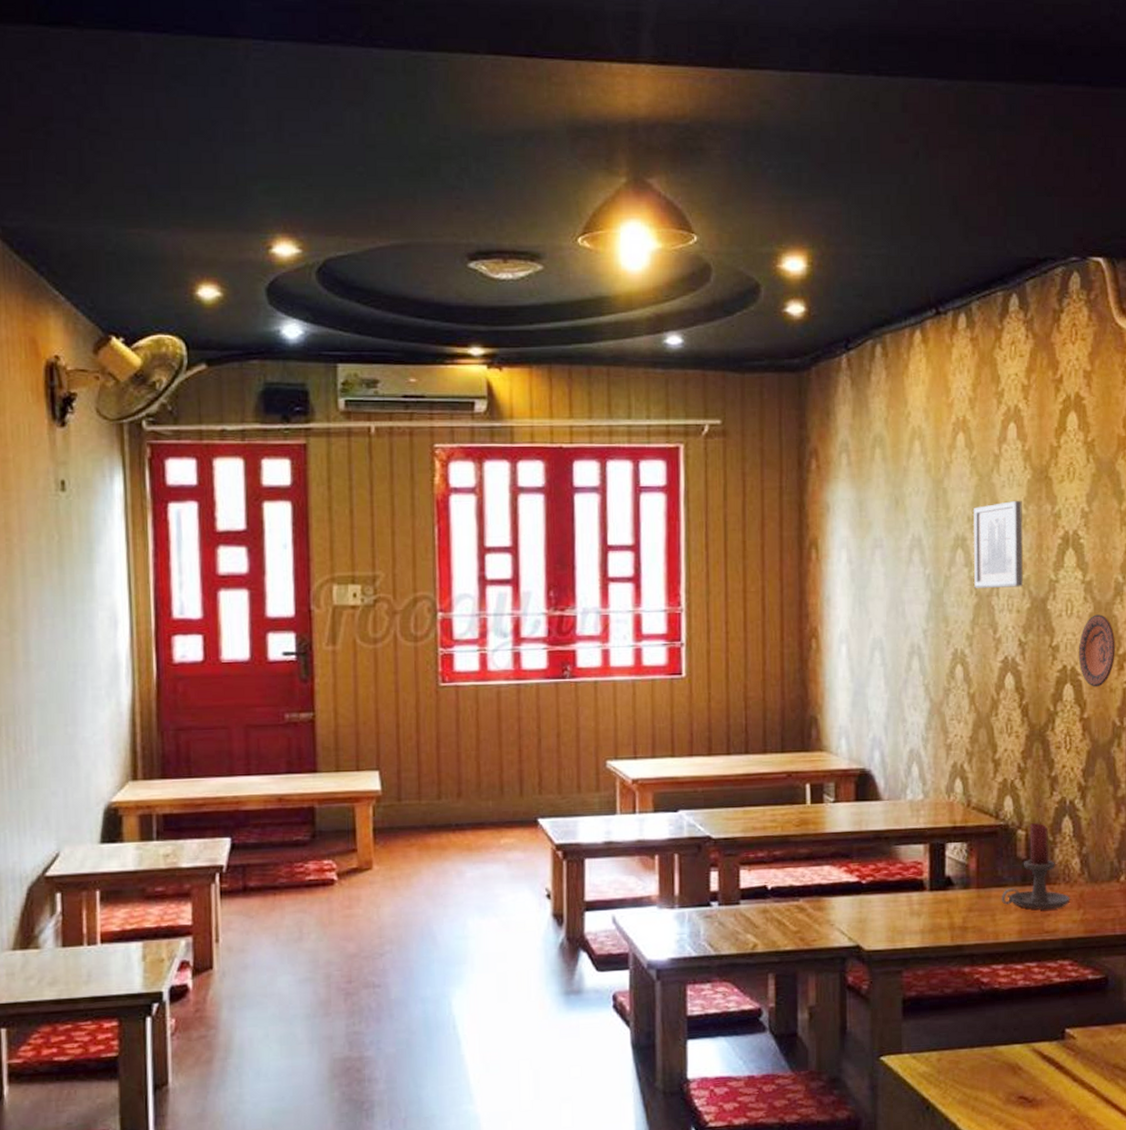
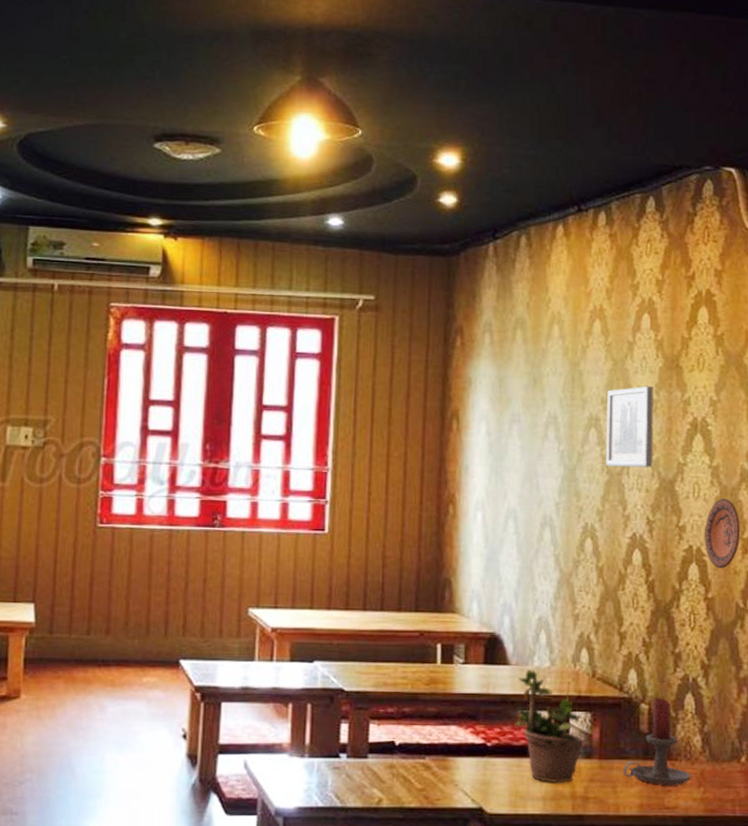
potted plant: none [890,802,962,916] -> present [515,669,585,784]

